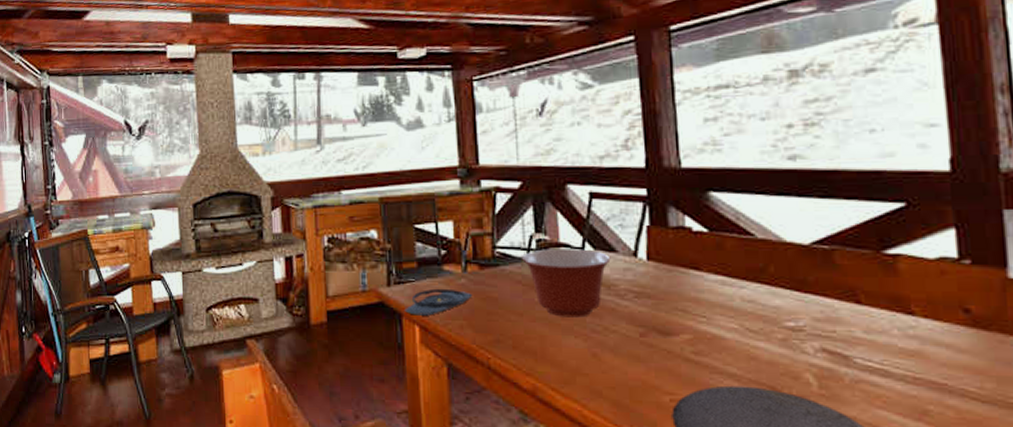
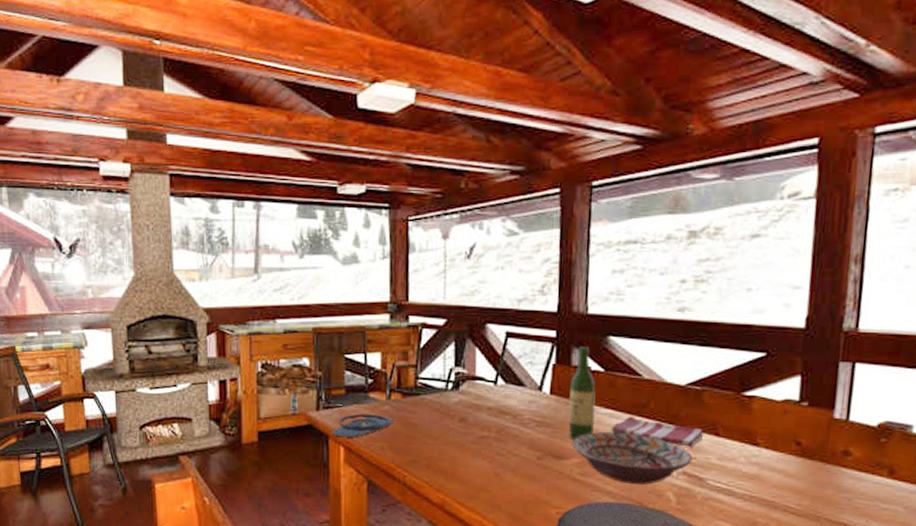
mixing bowl: present [522,249,611,318] -> none [441,381,519,442]
wine bottle: none [670,205,704,314] -> present [568,347,596,441]
decorative bowl: none [678,302,831,365] -> present [571,431,692,485]
dish towel: none [724,283,842,318] -> present [610,416,704,447]

